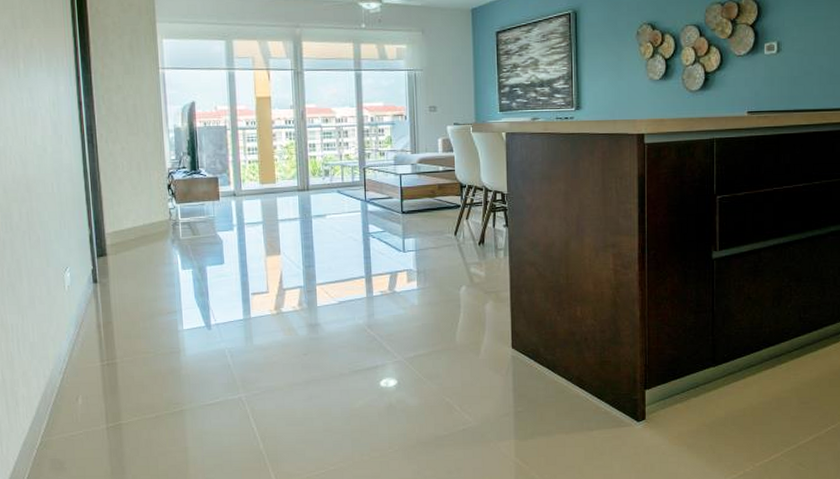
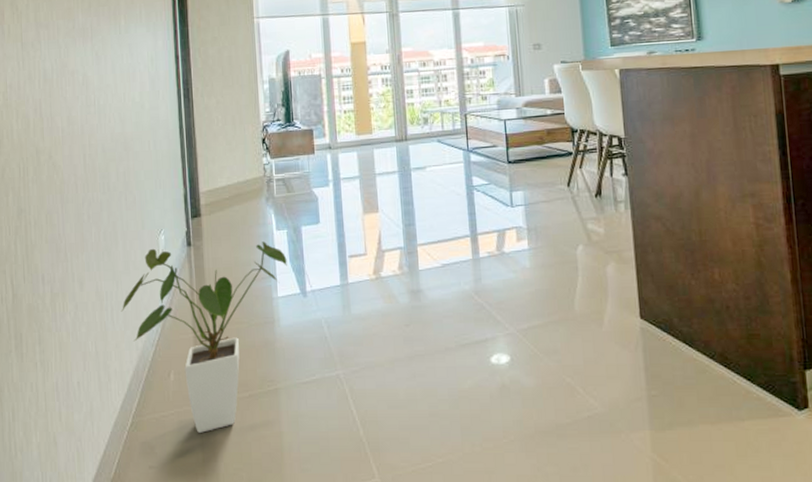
house plant: none [27,280,192,450] -> present [121,241,287,433]

